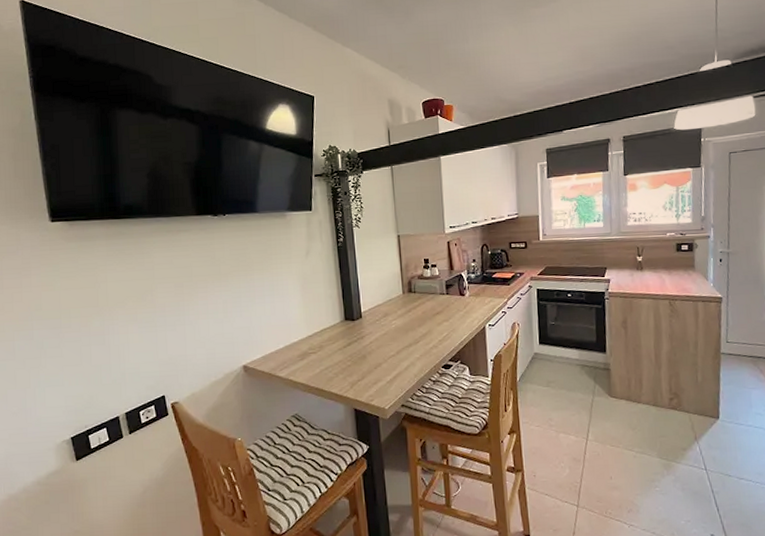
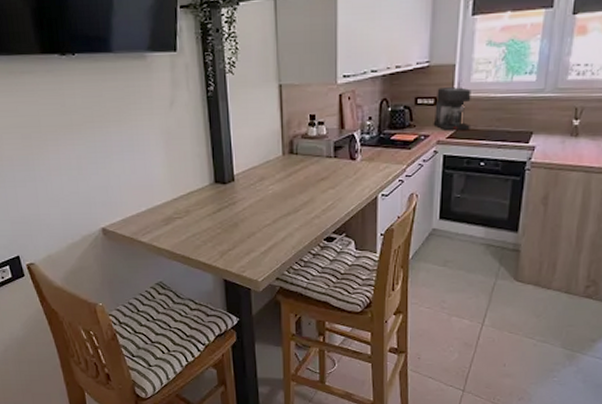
coffee maker: none [526,233,556,268] -> present [433,87,471,130]

